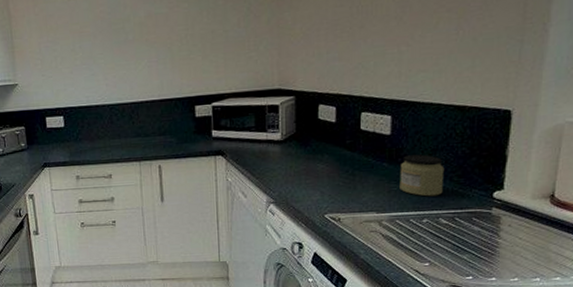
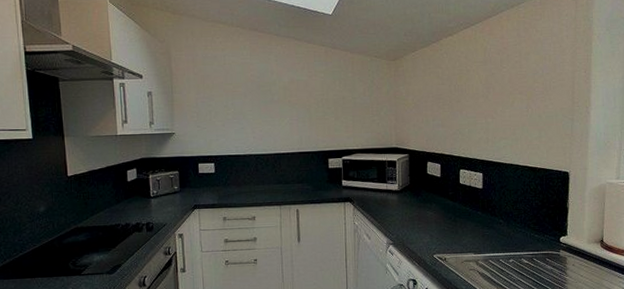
jar: present [399,154,445,197] -> none [490,205,524,240]

